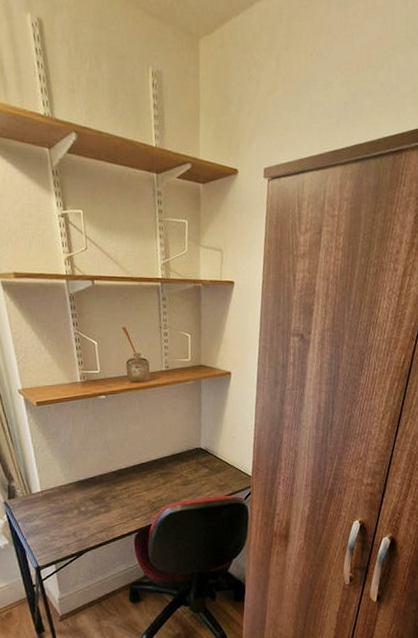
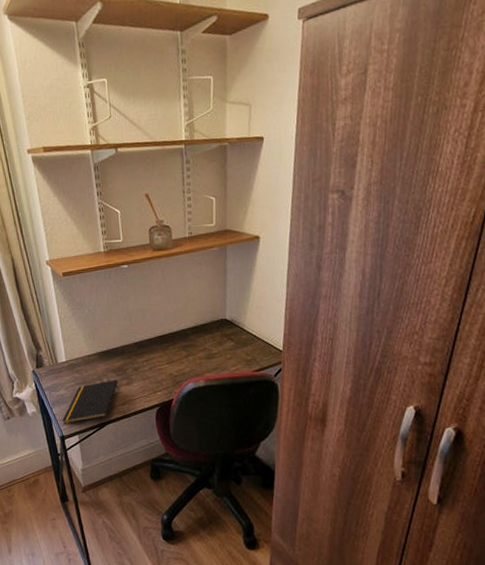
notepad: none [37,508,97,555] -> present [62,379,118,425]

